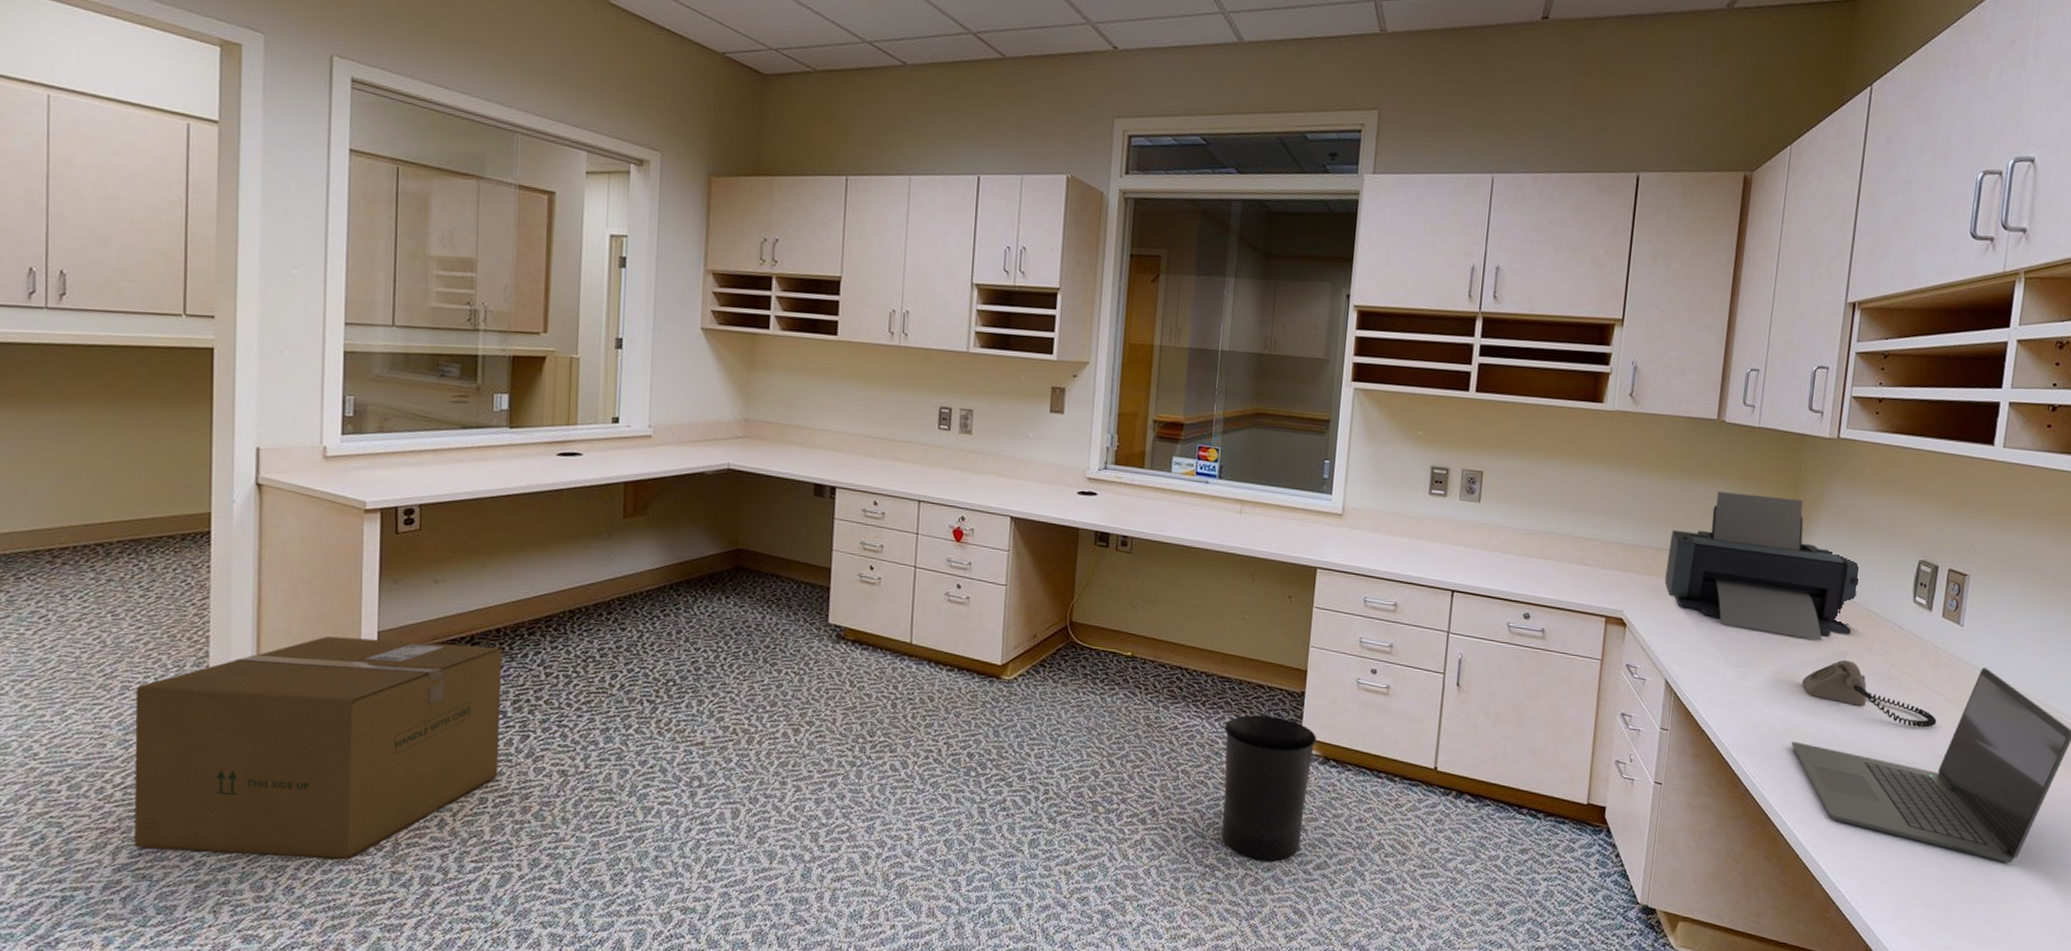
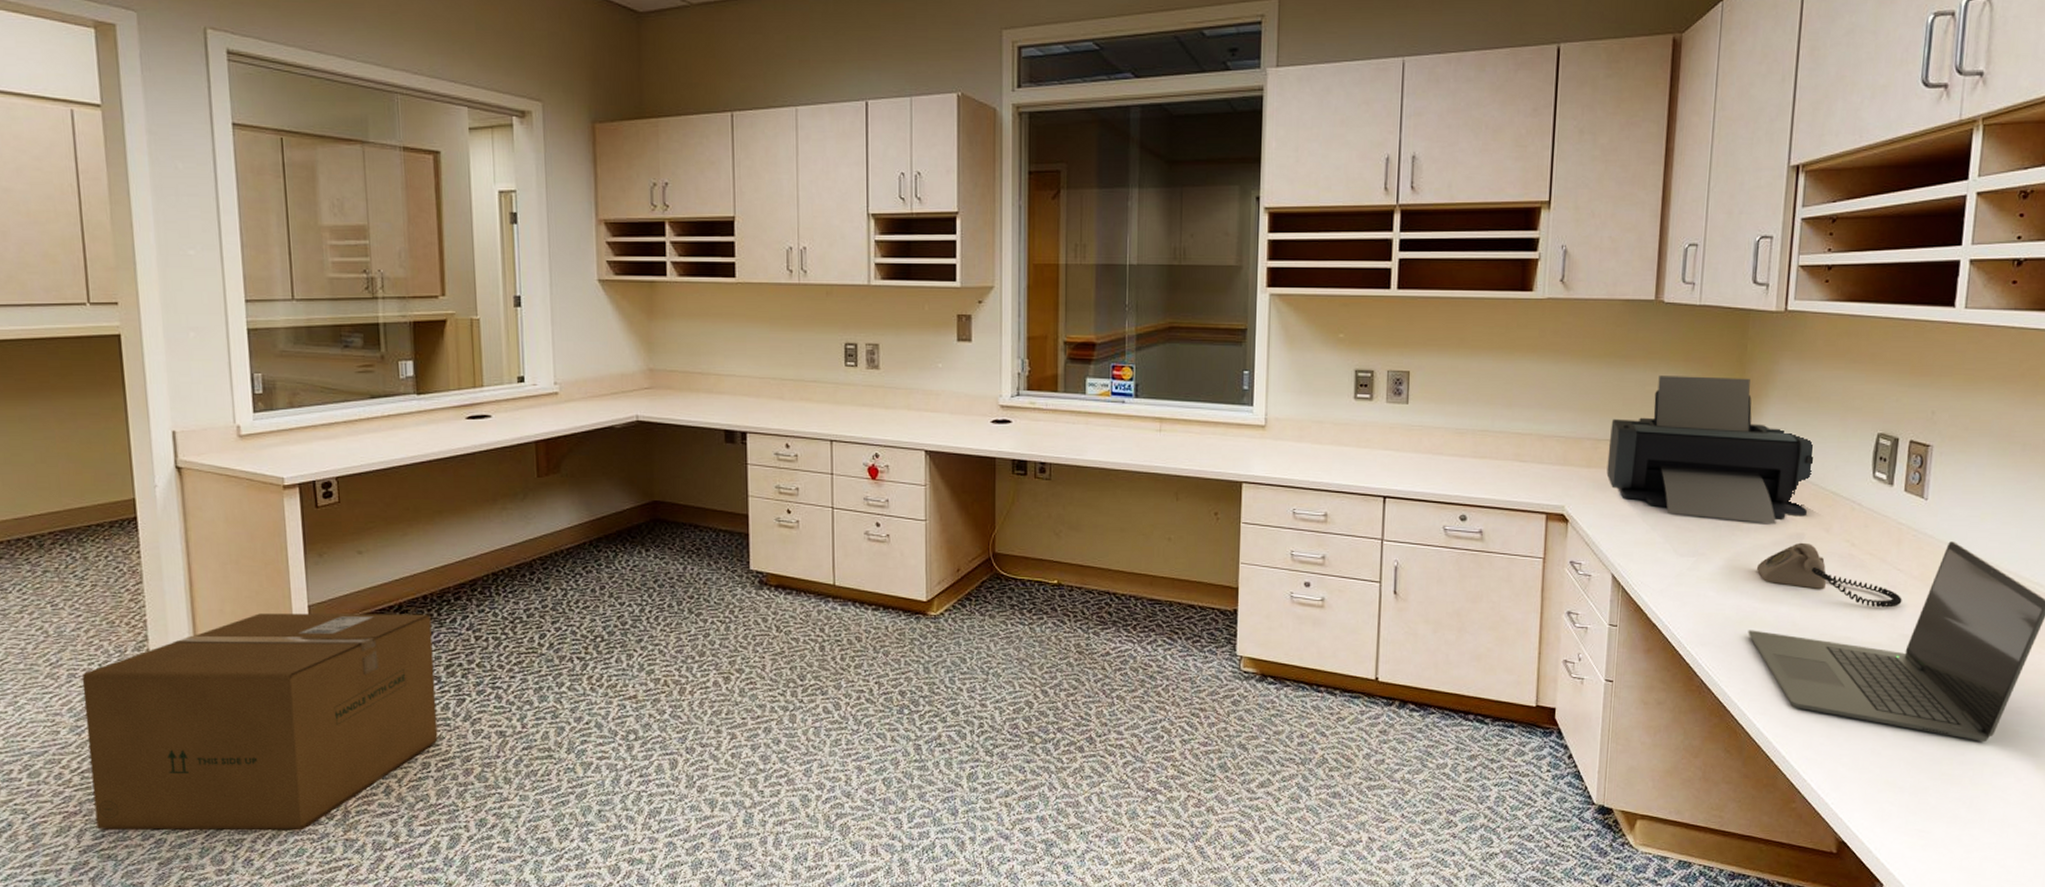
waste bin: present [1221,714,1317,861] -> none [1157,635,1253,782]

